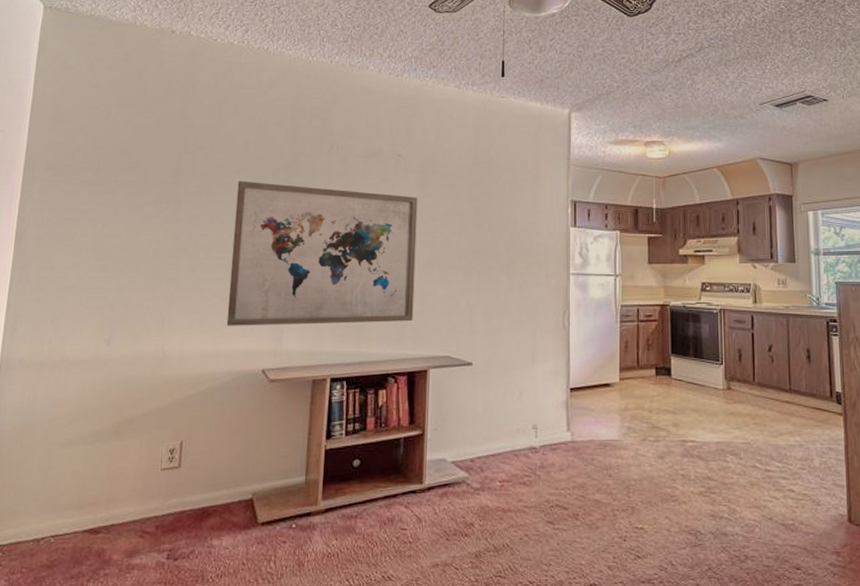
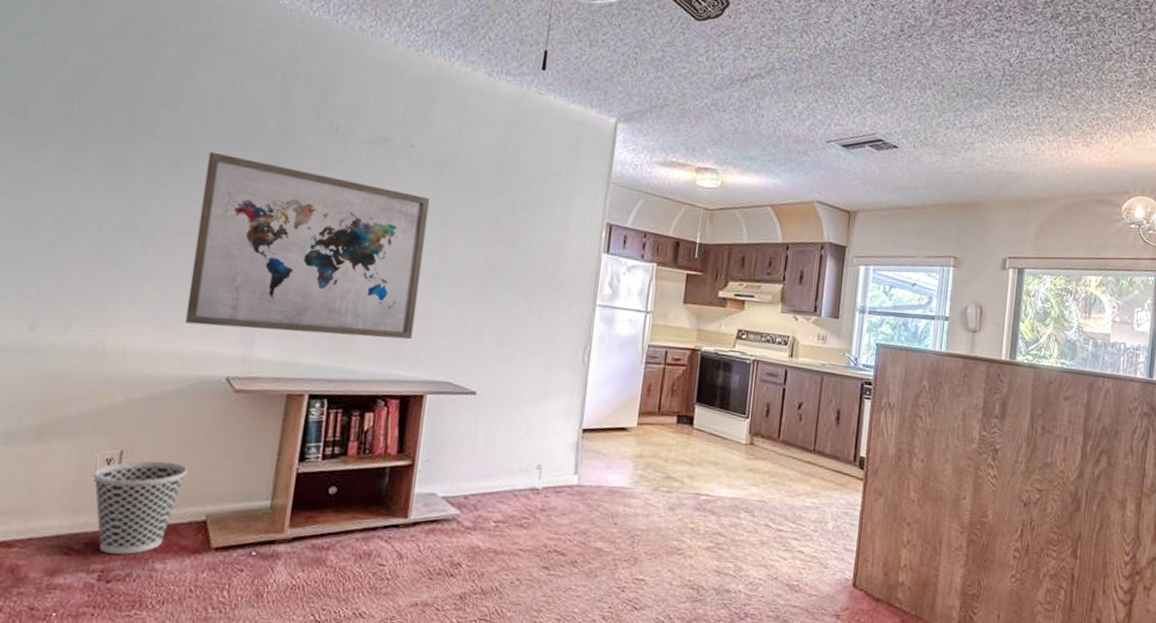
wastebasket: none [159,448,235,534] -> present [92,460,188,555]

